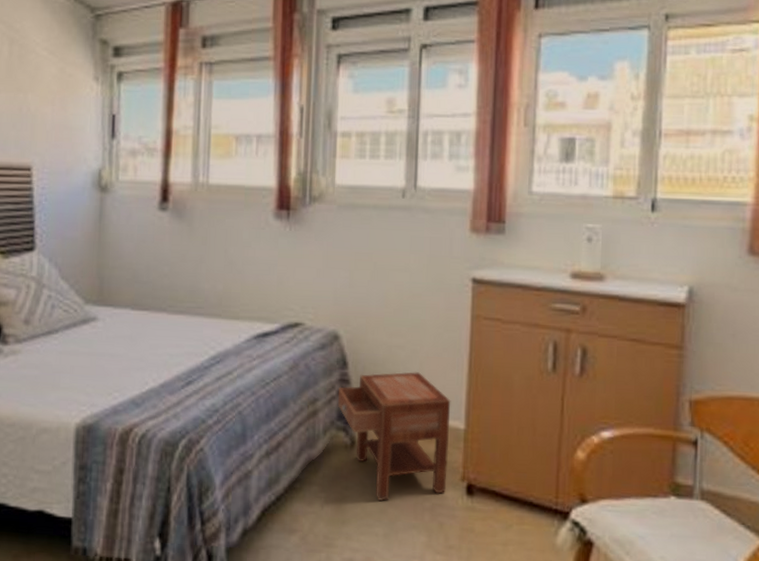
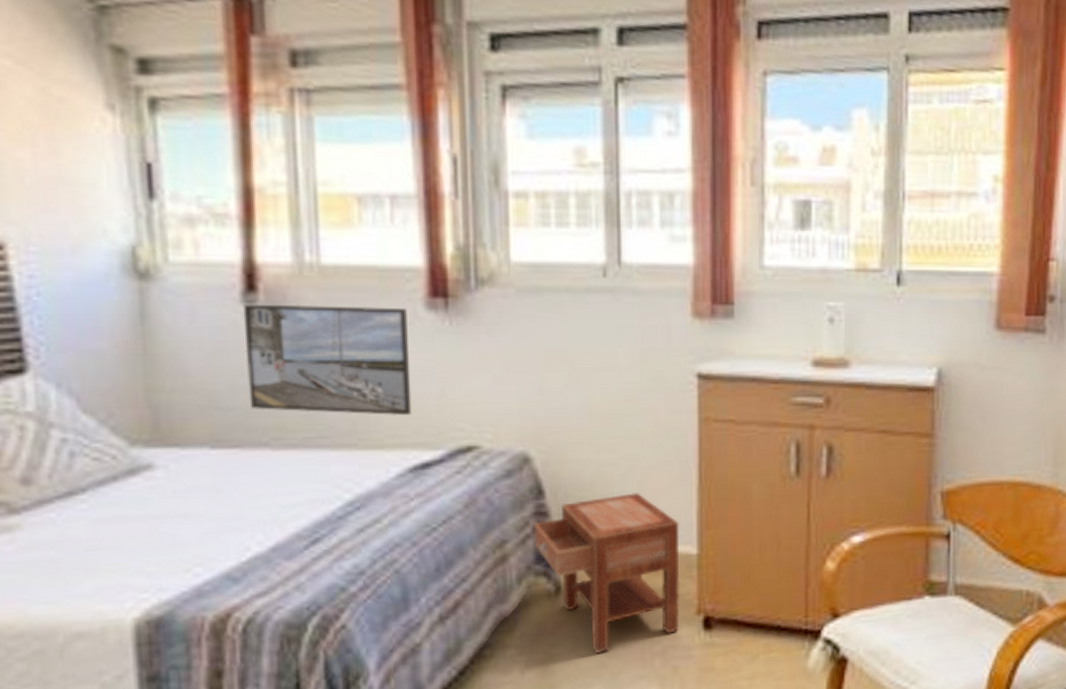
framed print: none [157,210,262,297] -> present [242,304,412,416]

